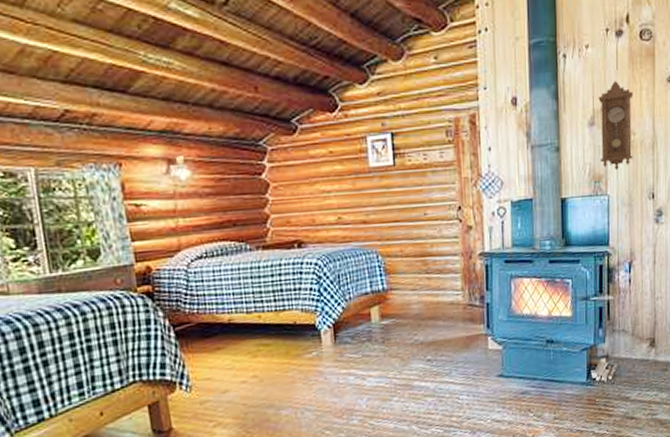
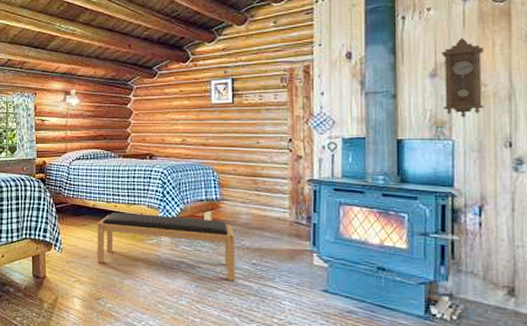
bench: none [236,315,410,396] -> present [97,212,235,281]

